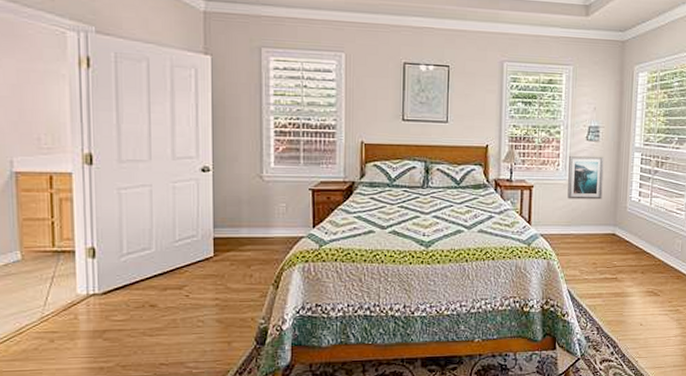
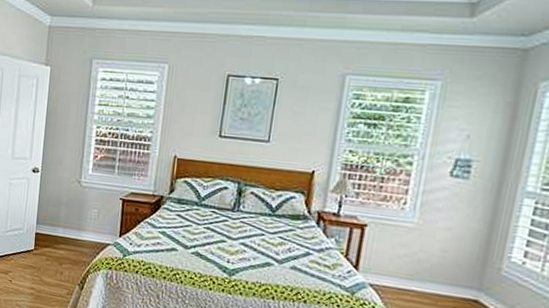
wall art: present [567,155,604,200] -> none [412,193,475,254]

